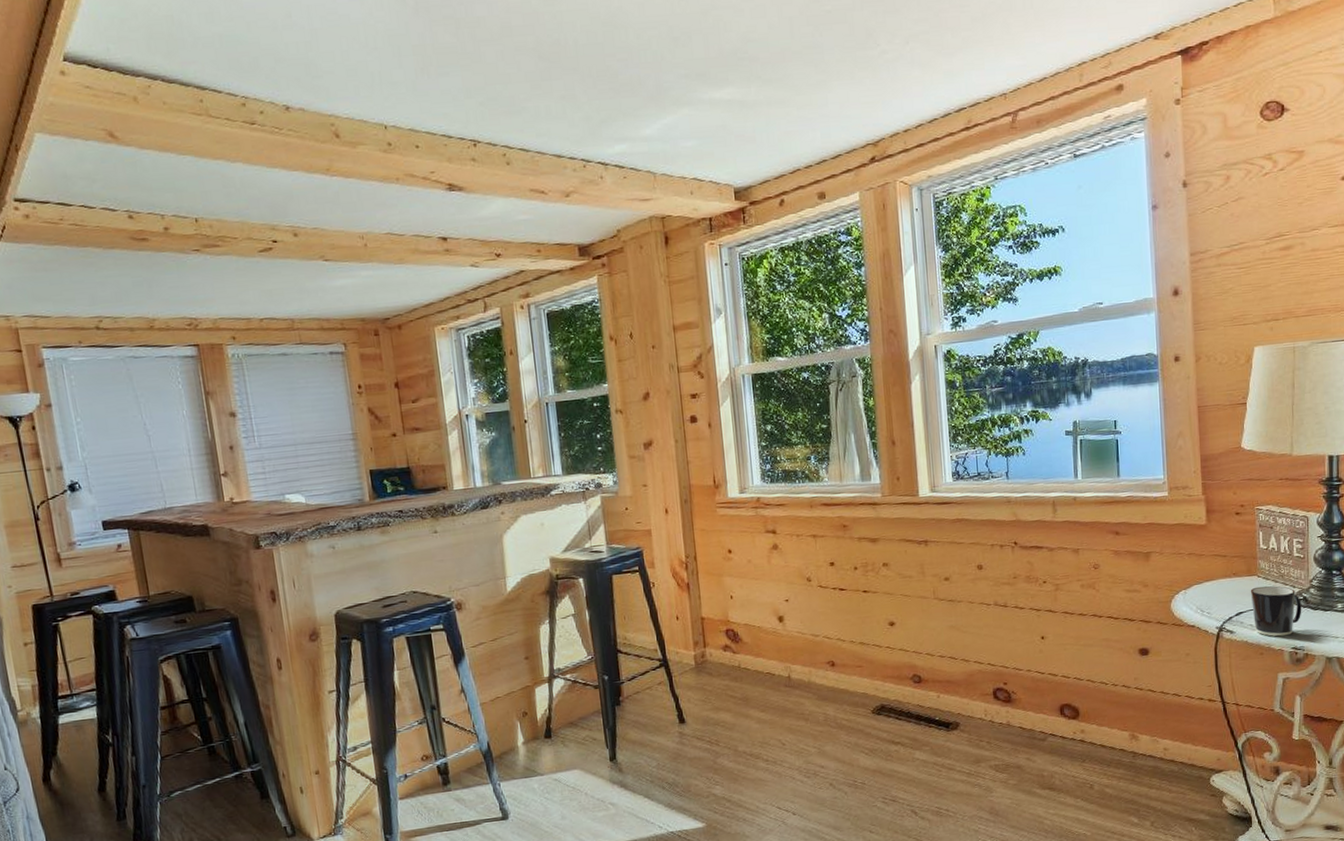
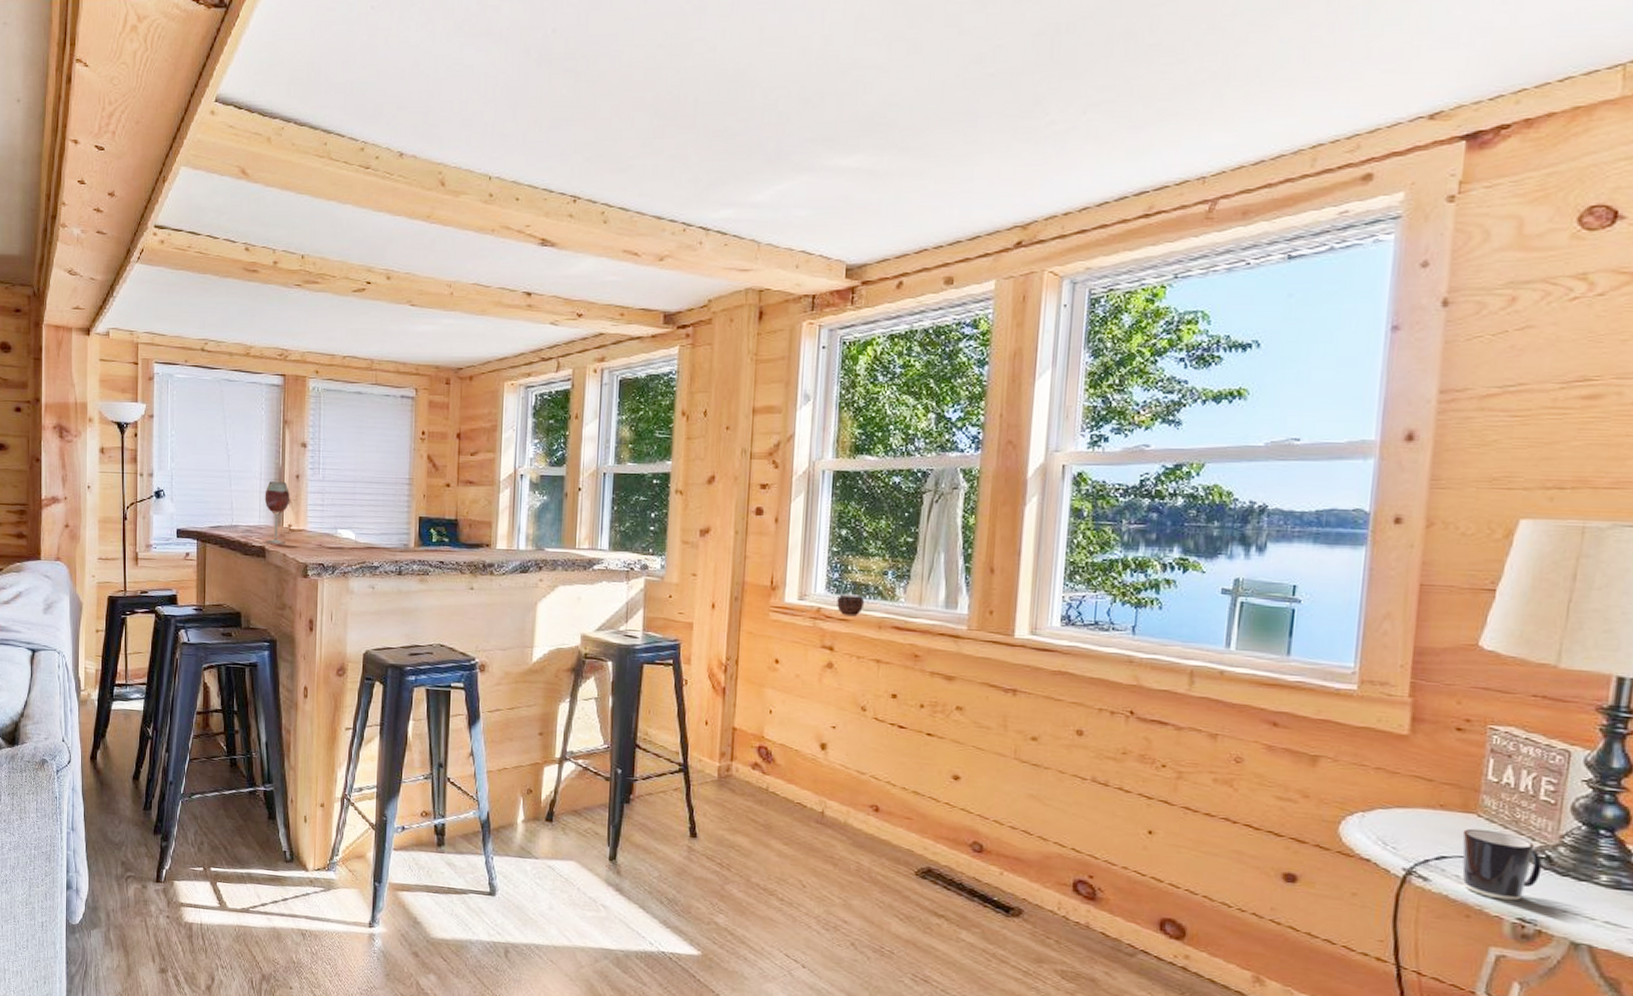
wineglass: none [197,455,230,521] -> present [264,481,290,544]
candle: none [772,479,796,502] -> present [837,591,865,617]

